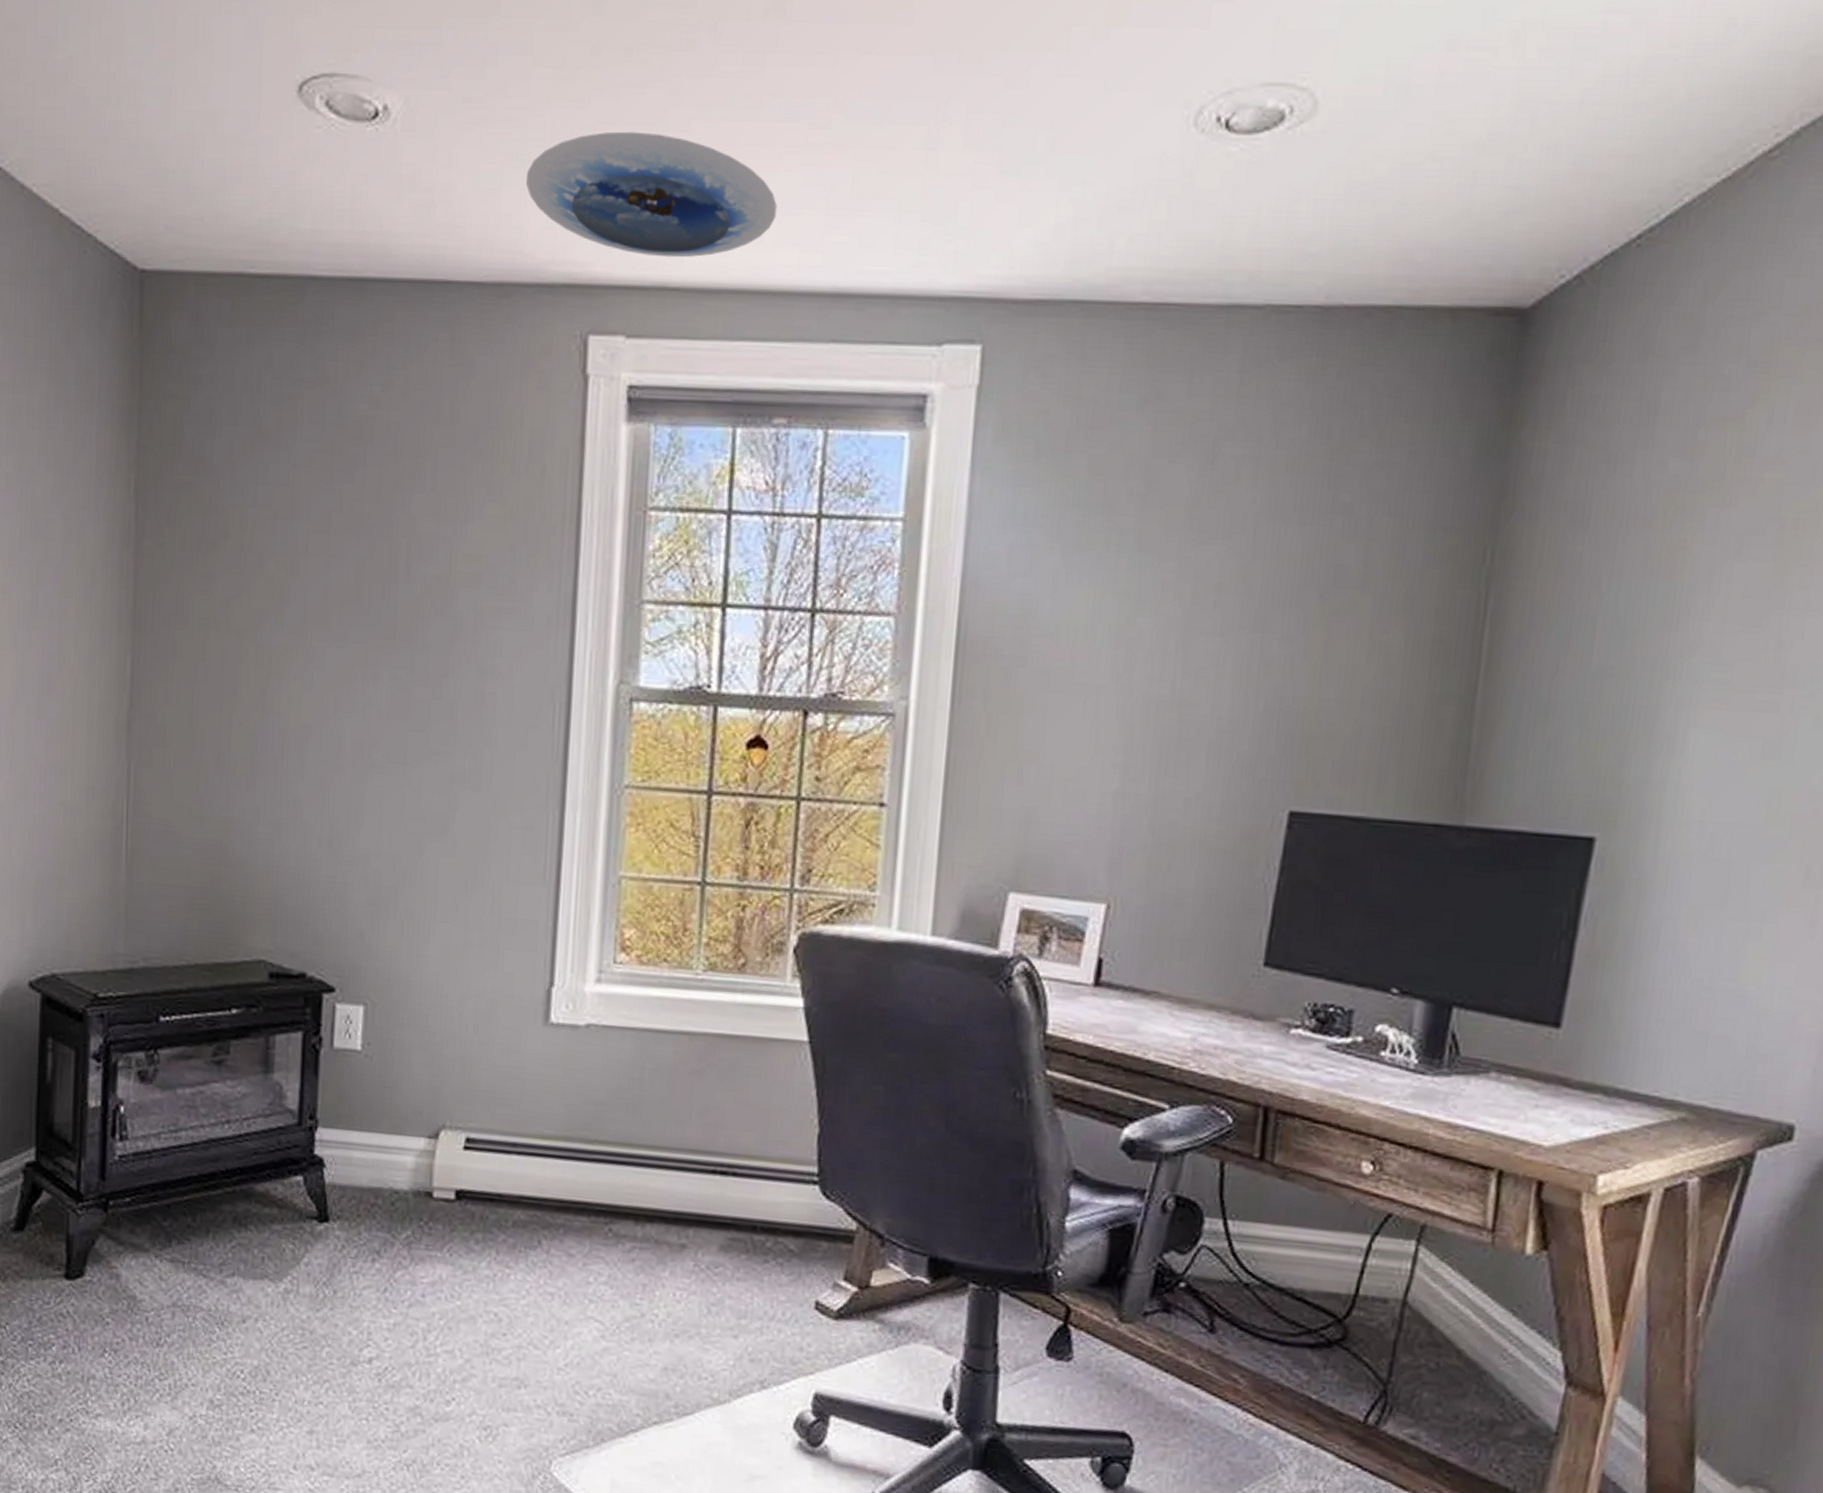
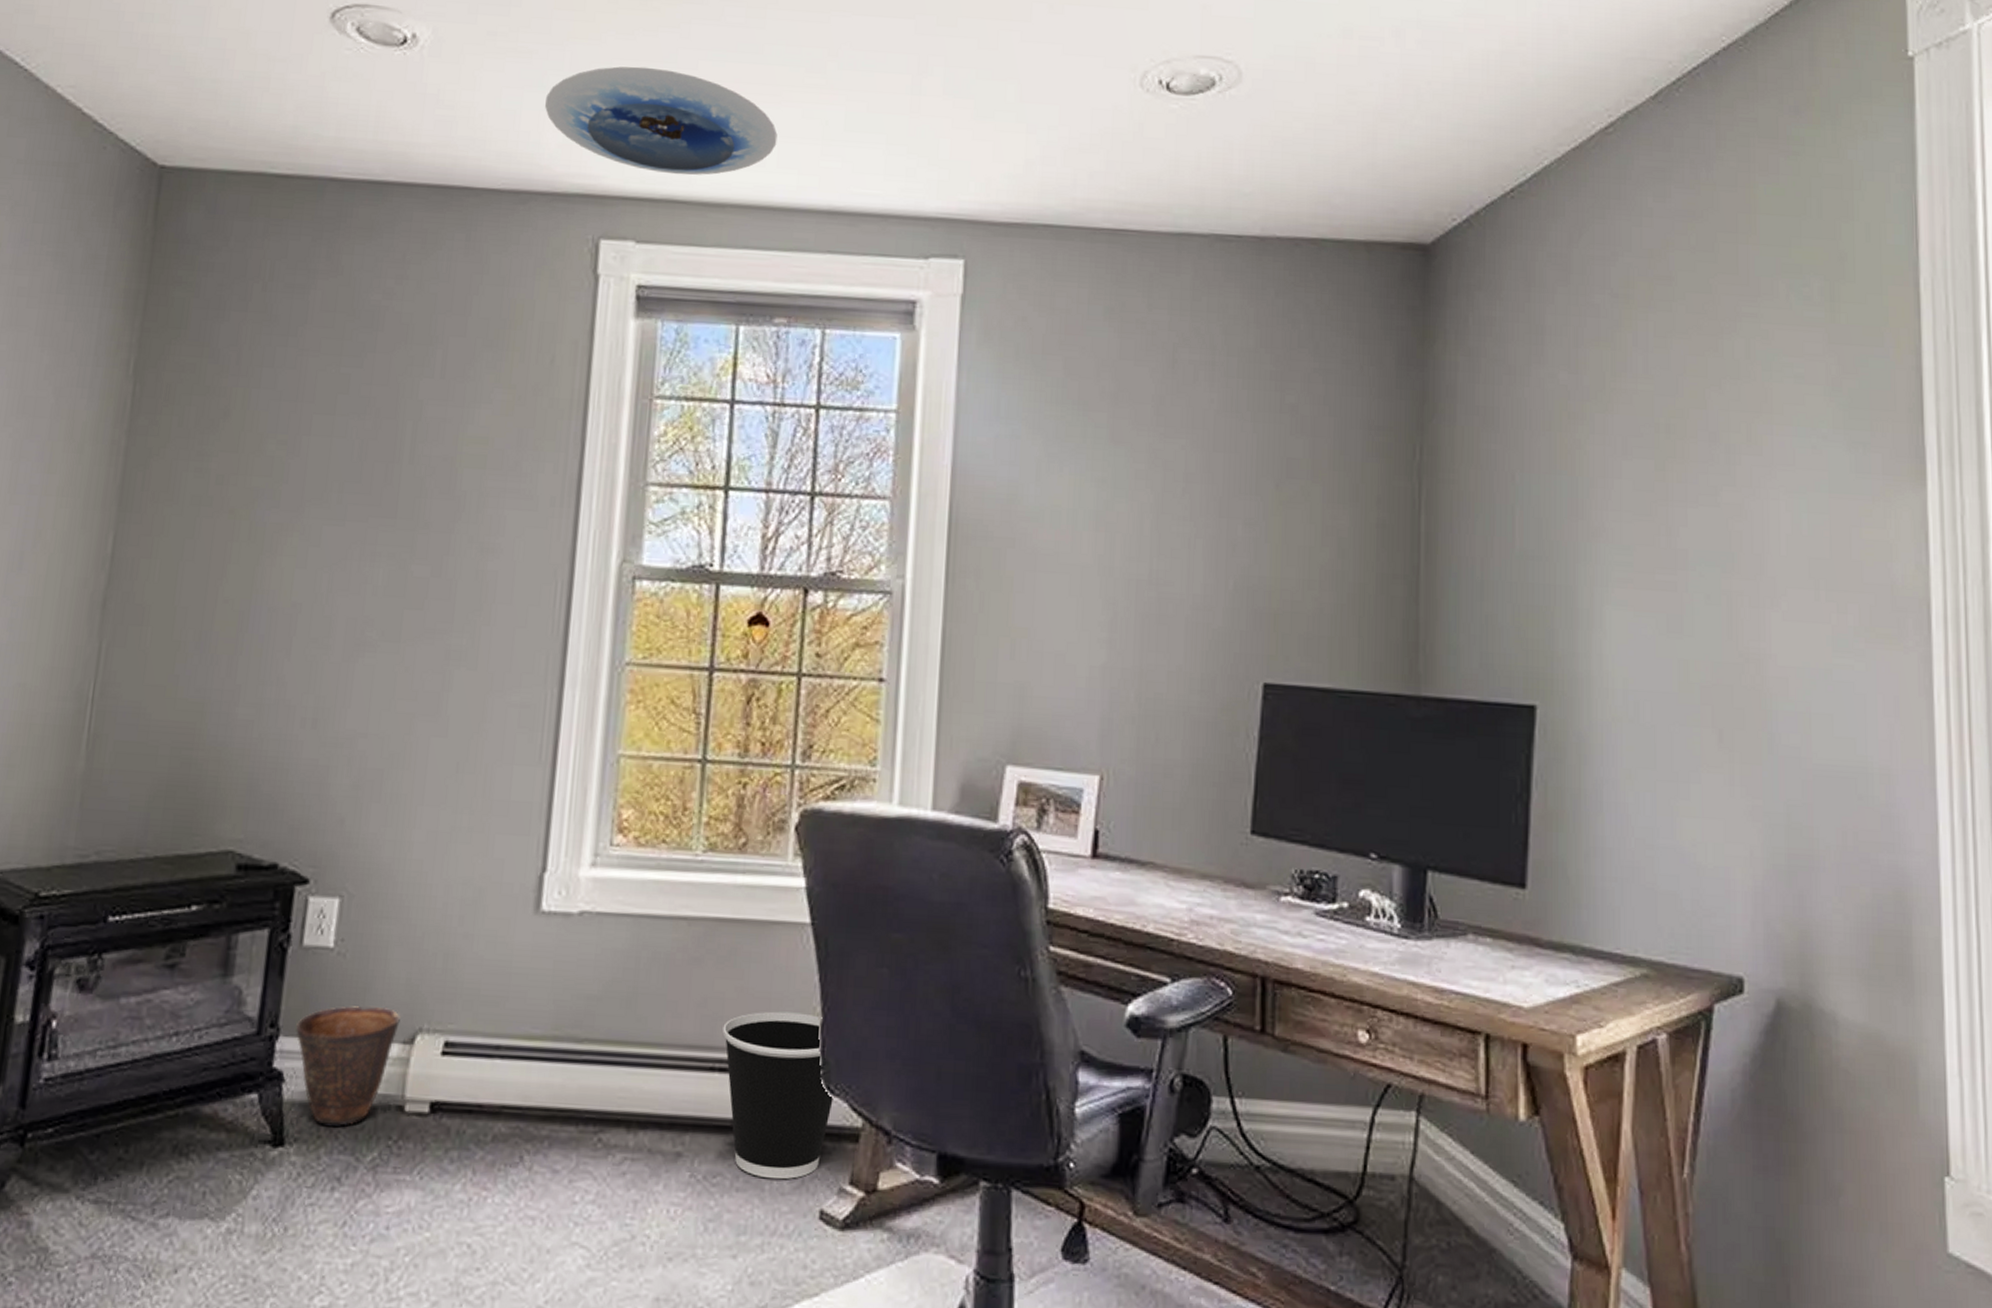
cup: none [331,1103,425,1207] -> present [295,1006,401,1126]
wastebasket: none [723,1122,831,1273] -> present [722,1011,835,1180]

